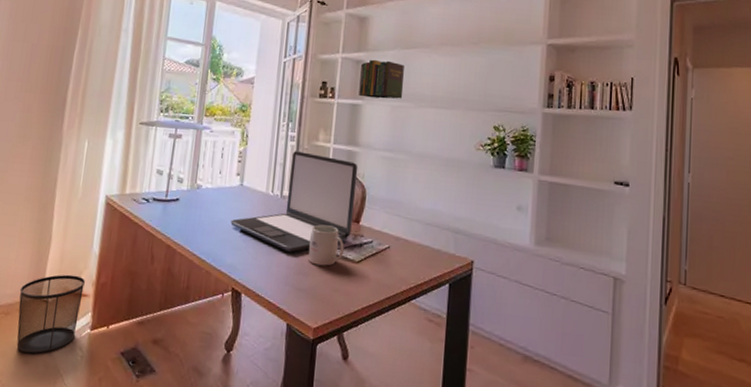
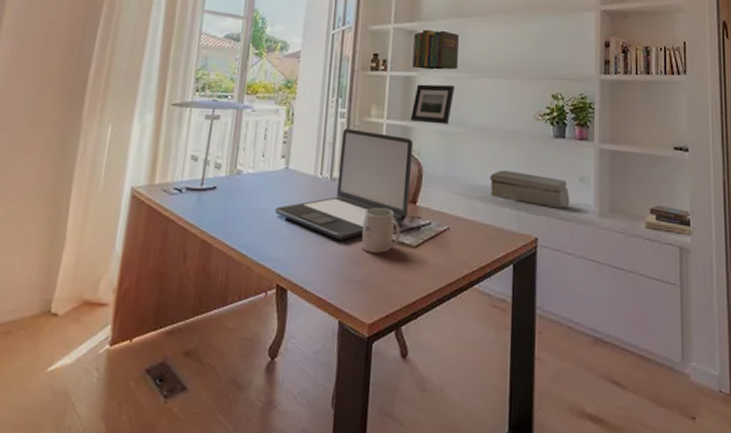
waste bin: present [16,274,86,355] -> none [18,281,106,380]
picture frame: none [355,111,399,151] -> present [410,84,455,125]
decorative box: none [430,196,507,235] -> present [490,170,570,209]
books: none [580,236,630,268] -> present [645,205,694,236]

